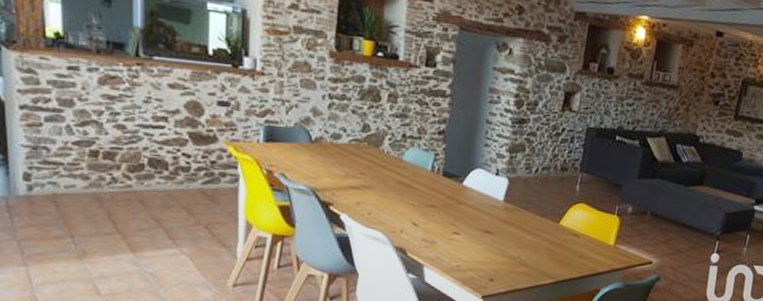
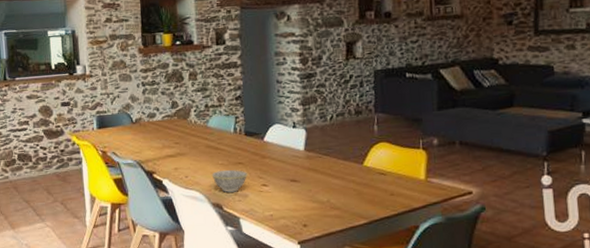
bowl: none [399,211,440,237] -> present [211,170,248,192]

